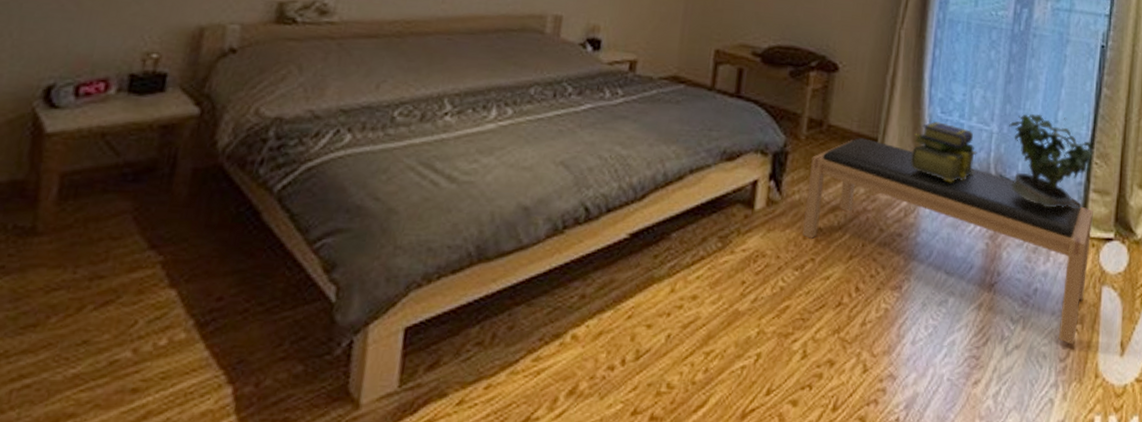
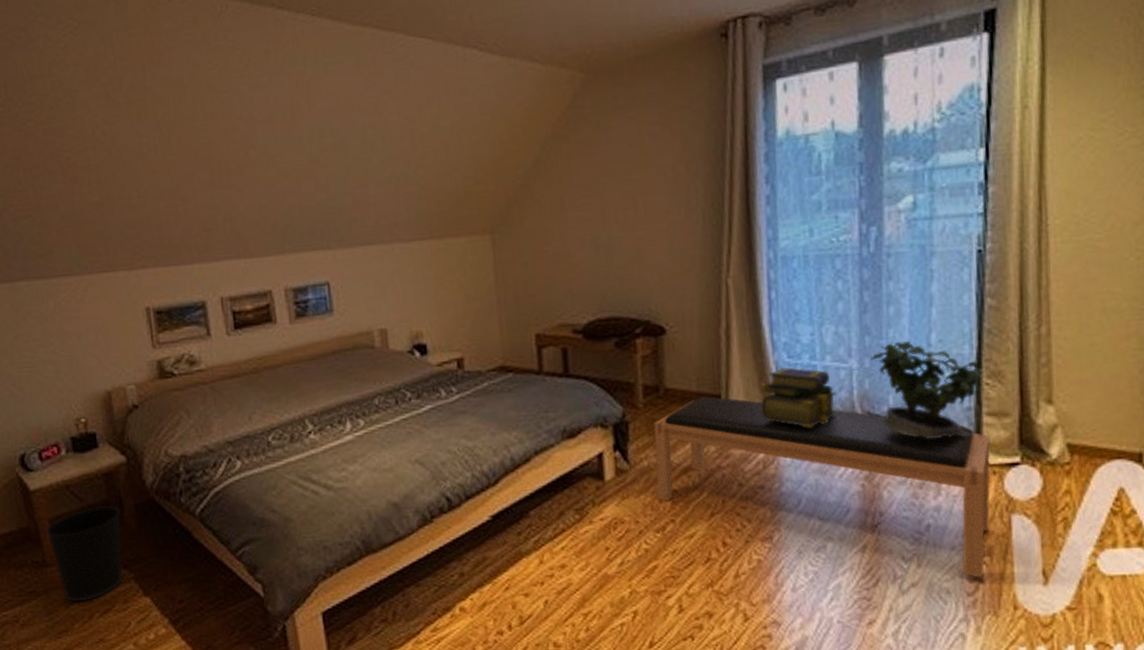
wastebasket: none [48,166,171,288] -> present [45,506,122,602]

